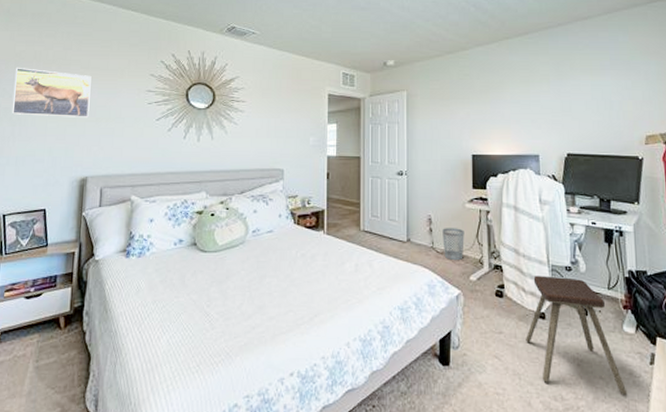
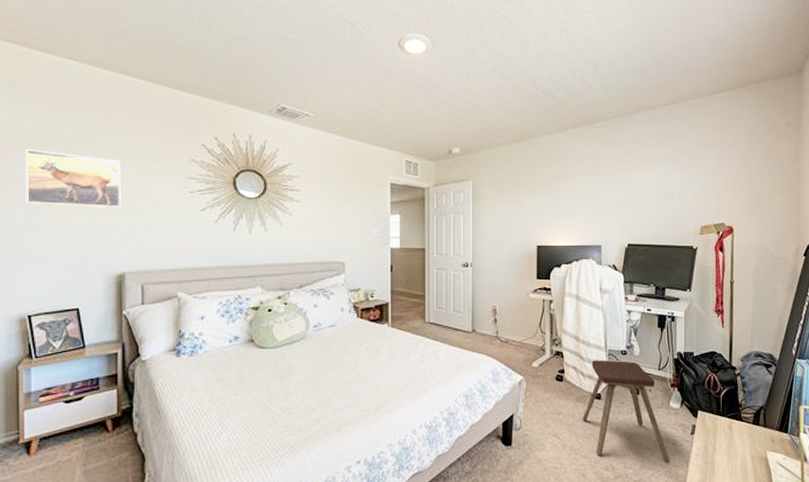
wastebasket: present [442,228,465,261] -> none [507,317,528,349]

